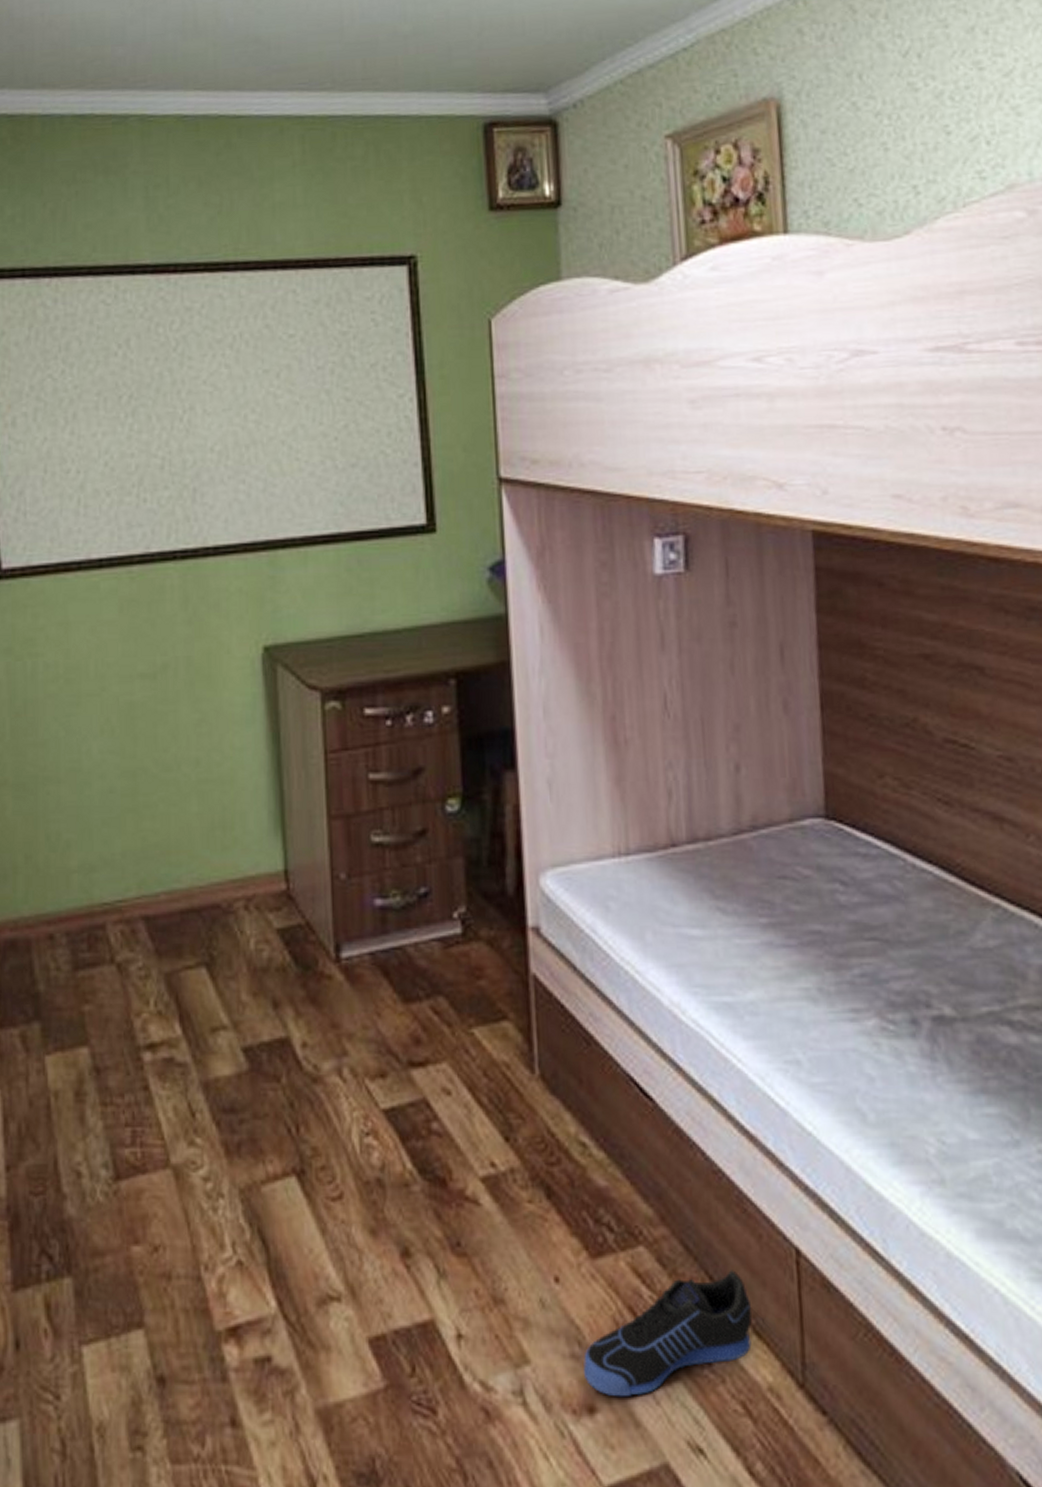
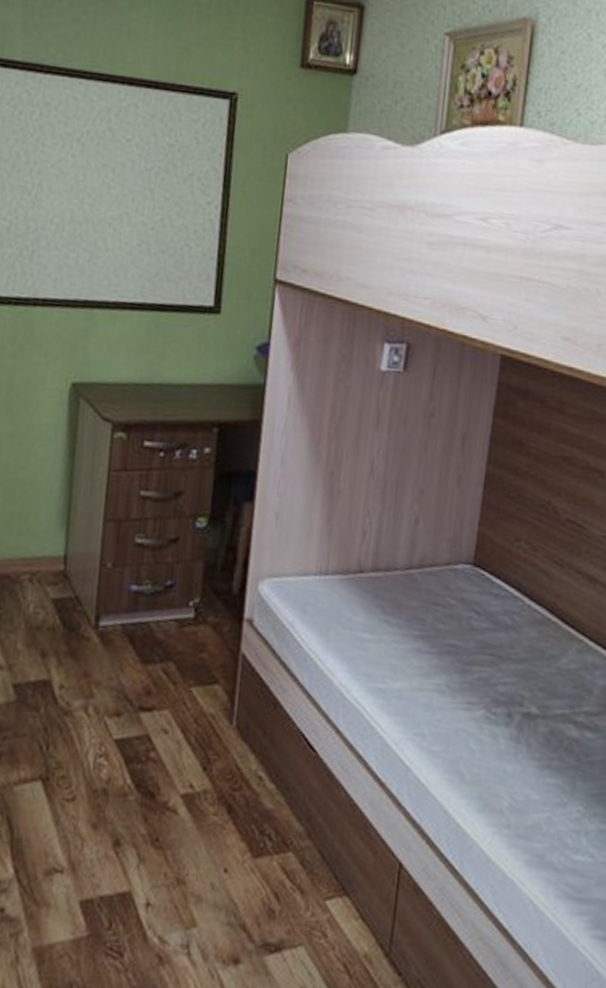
sneaker: present [583,1270,752,1396] -> none [234,873,361,954]

